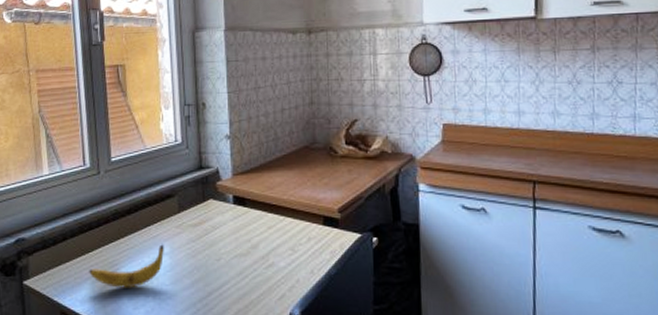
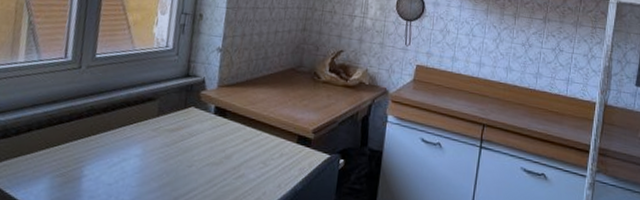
banana: present [89,244,164,288] -> none [50,146,137,187]

